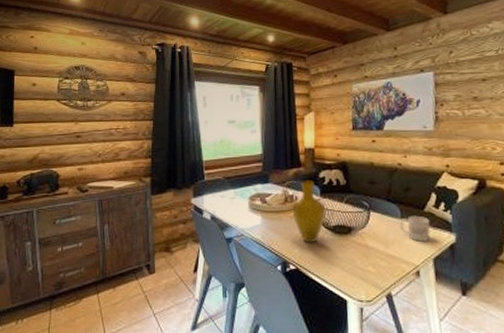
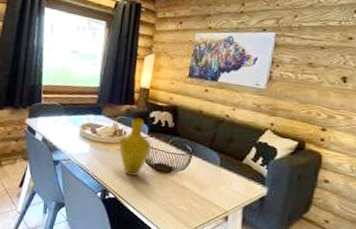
mug: present [399,215,431,242] -> none [216,165,246,191]

